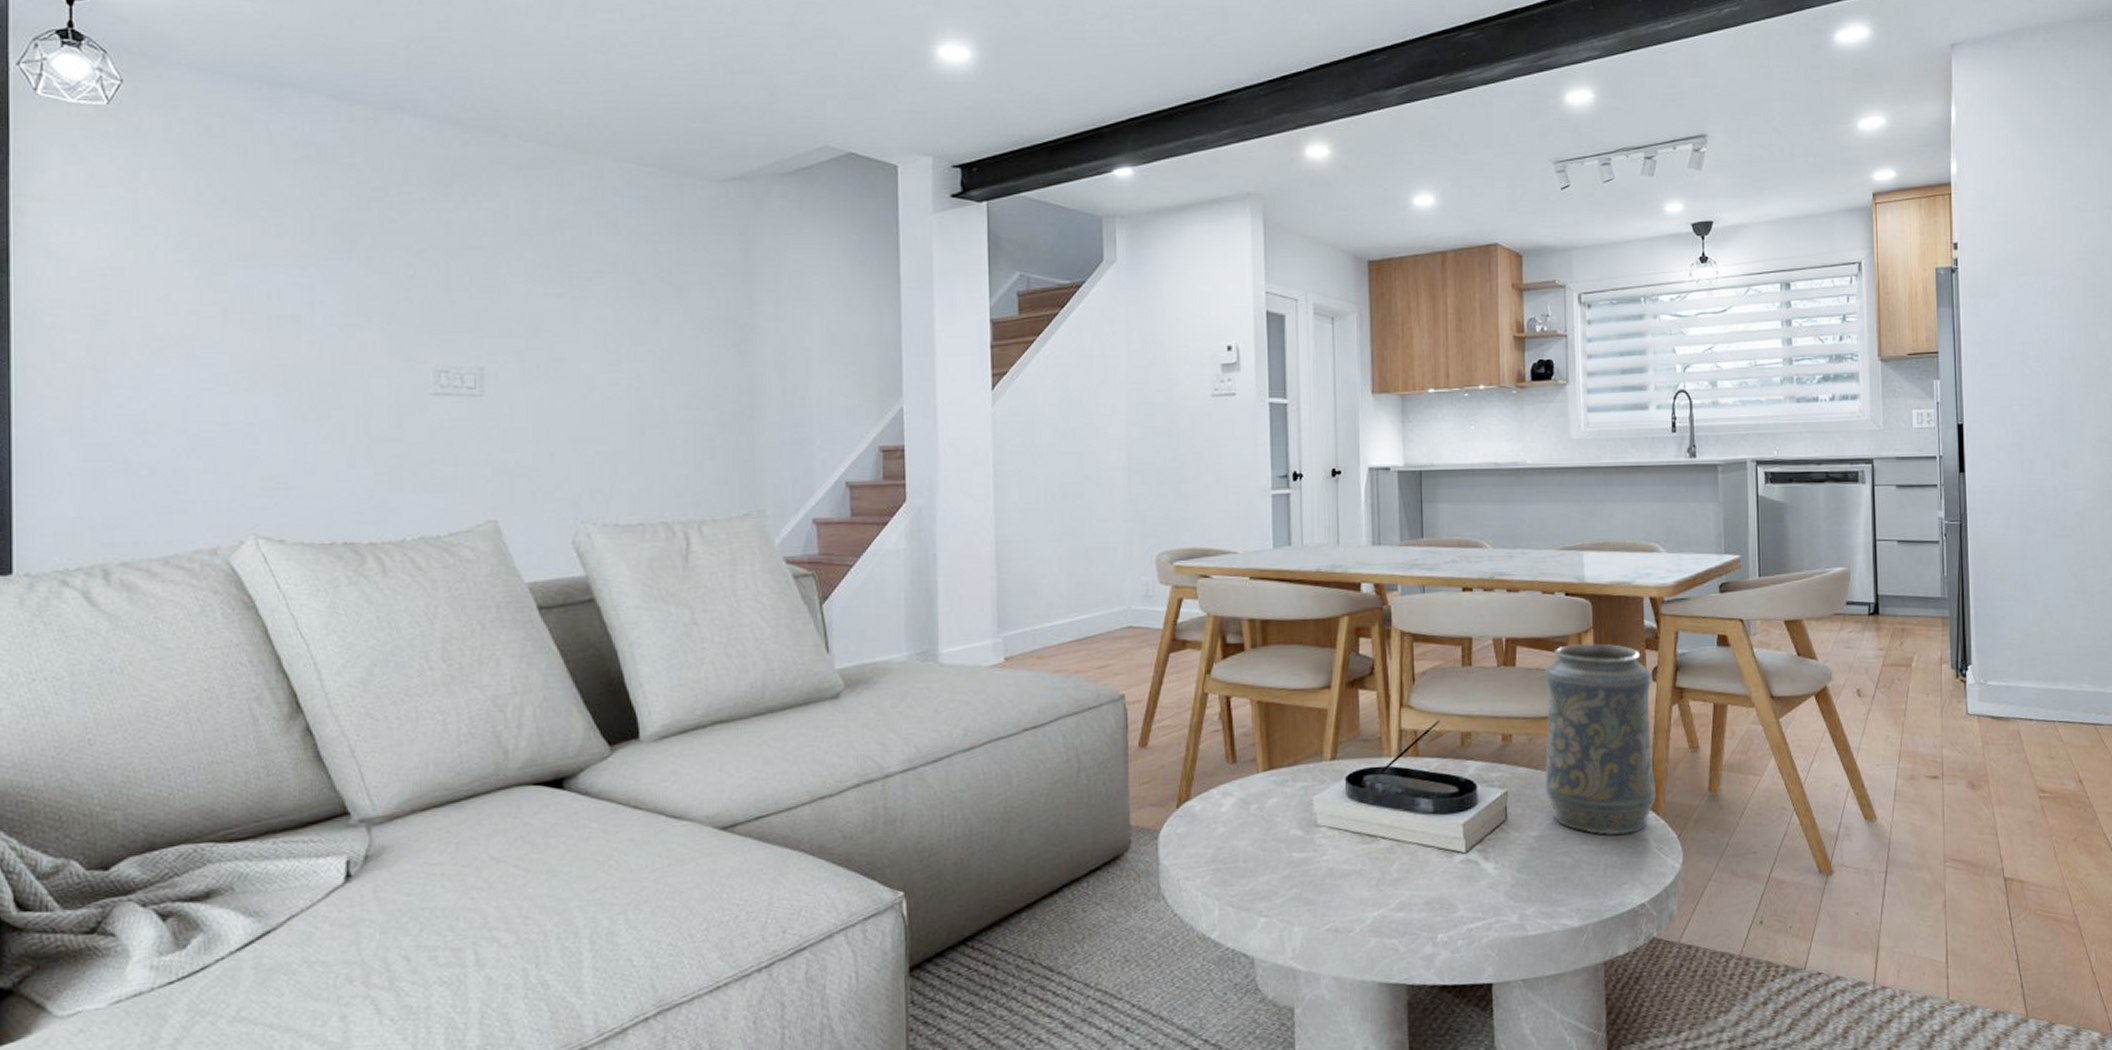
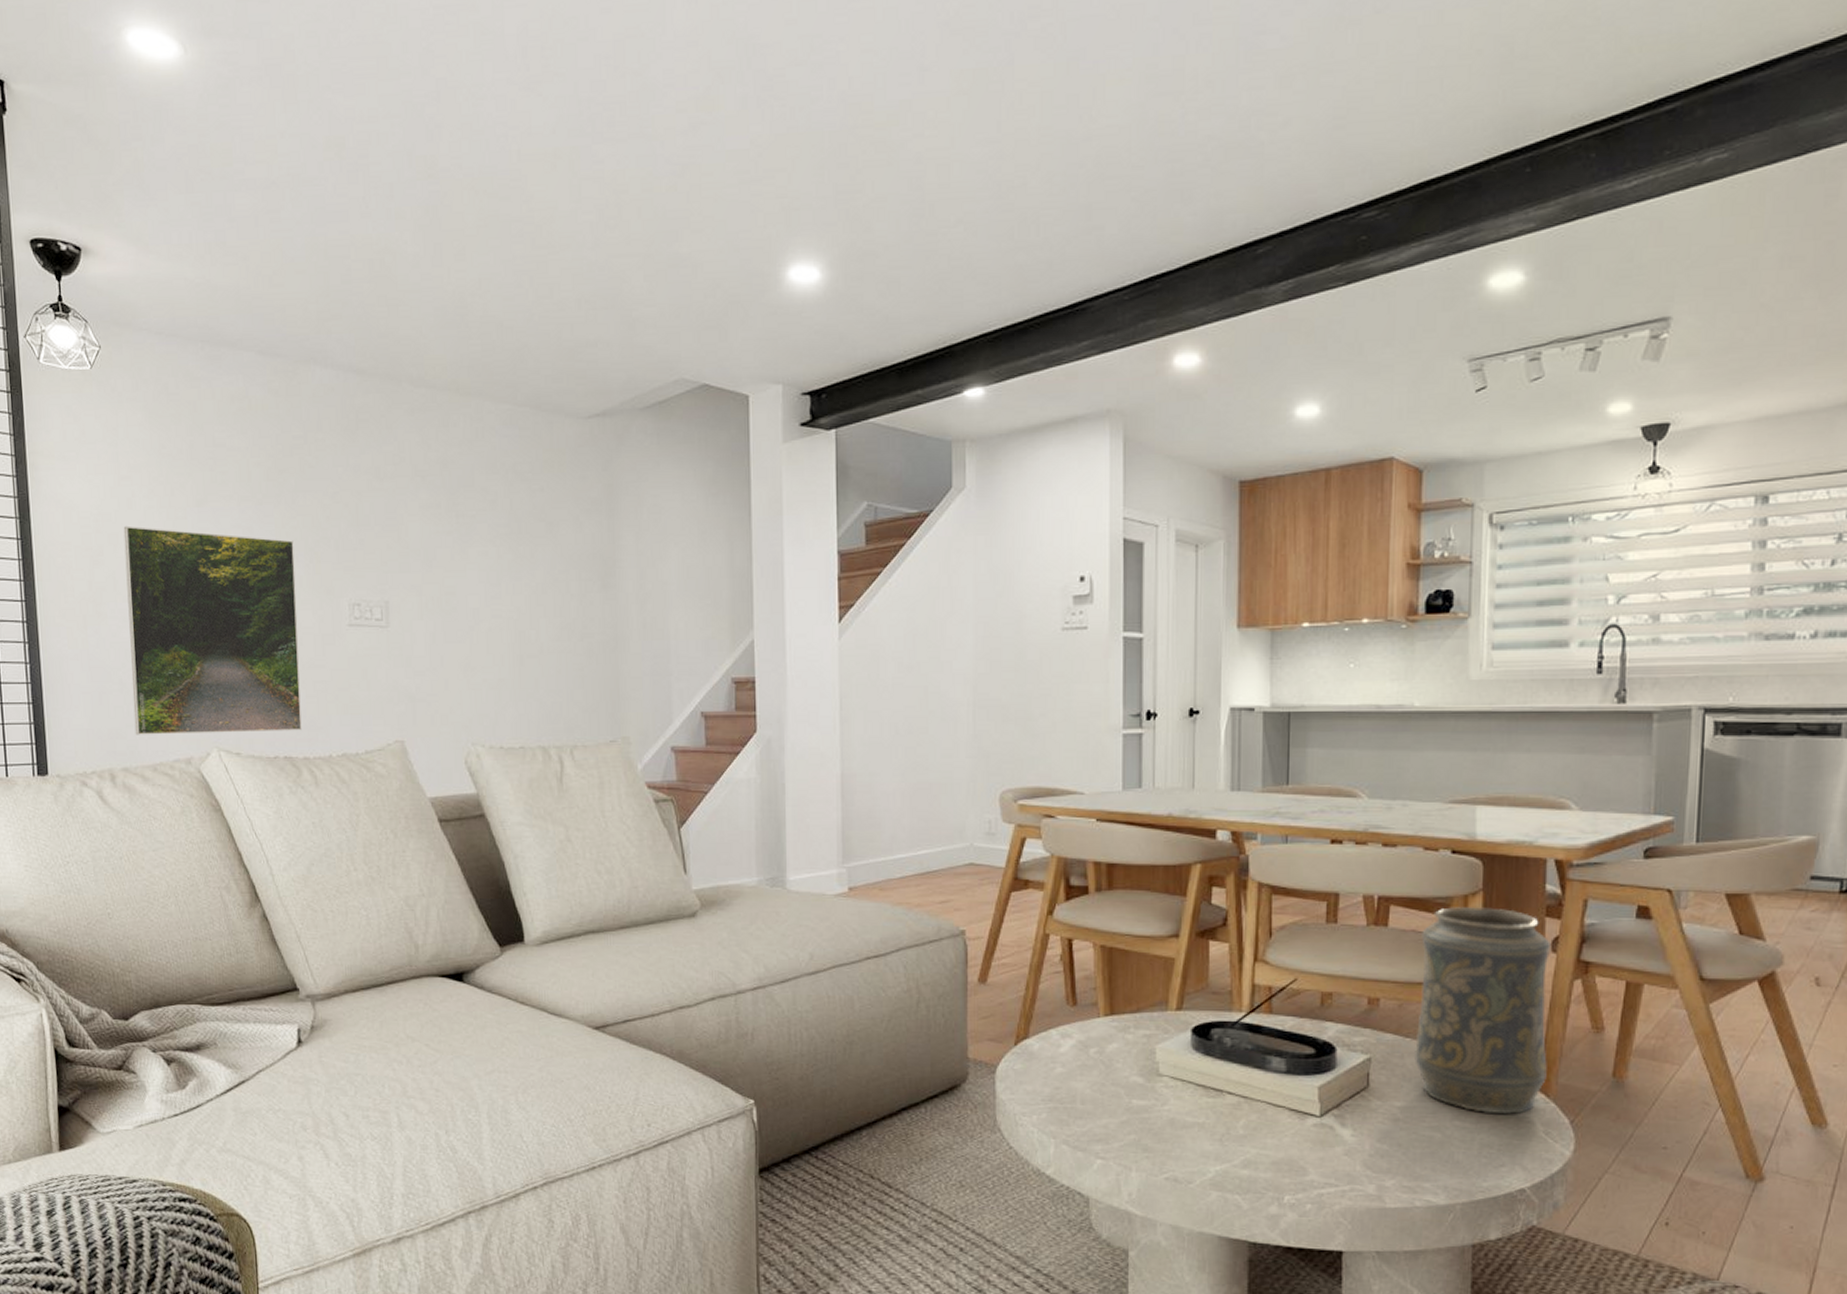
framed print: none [140,281,369,523] -> present [123,525,302,735]

